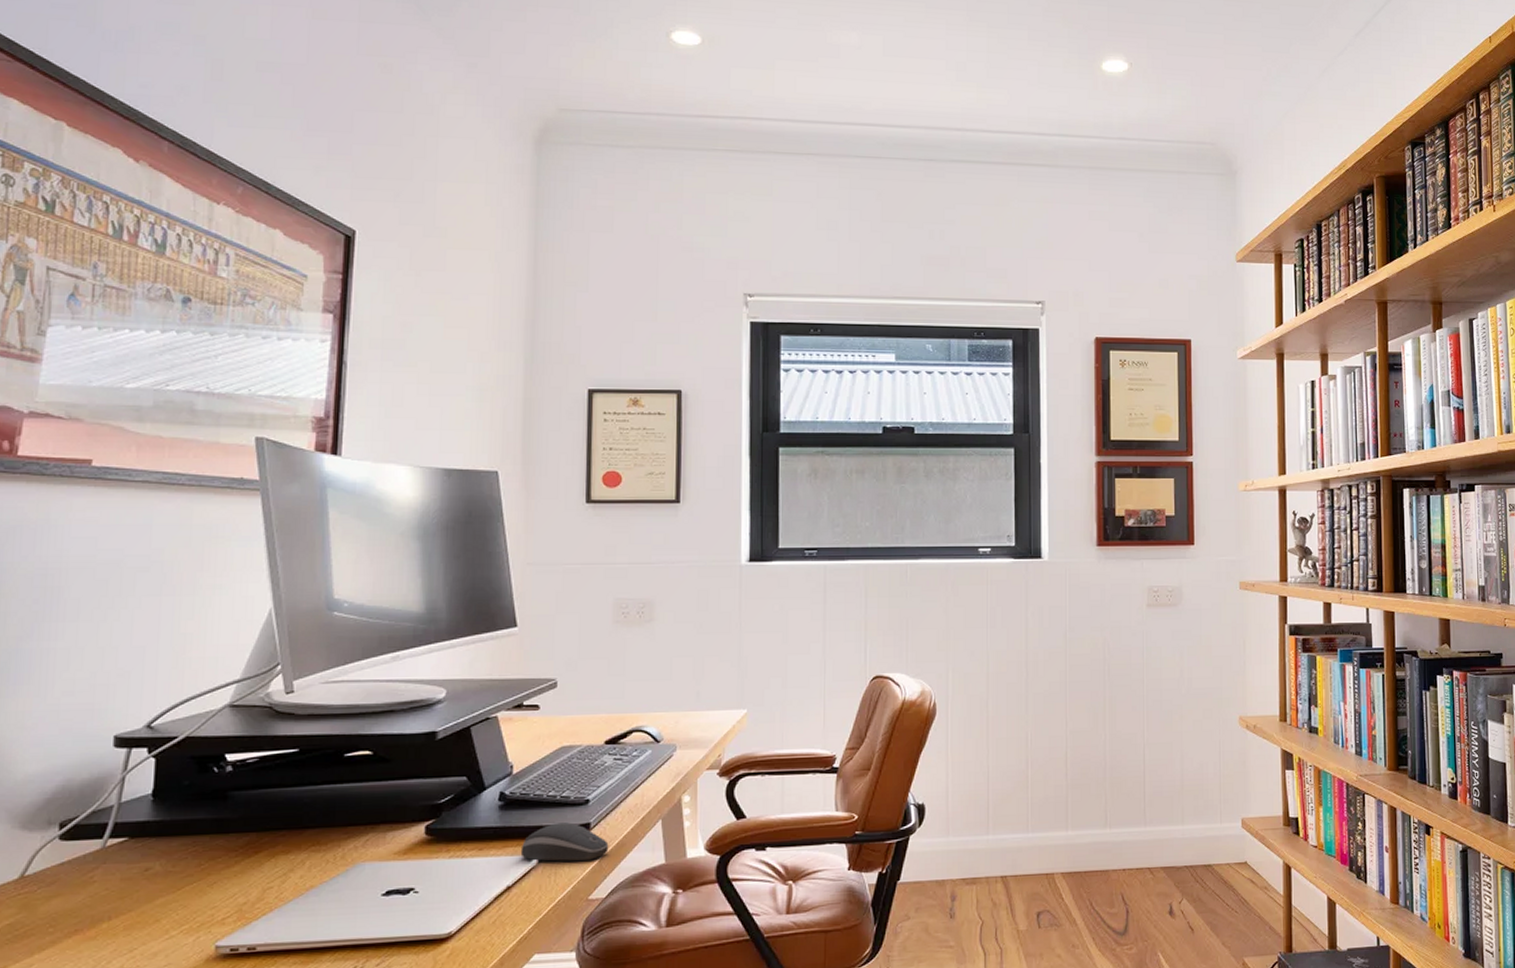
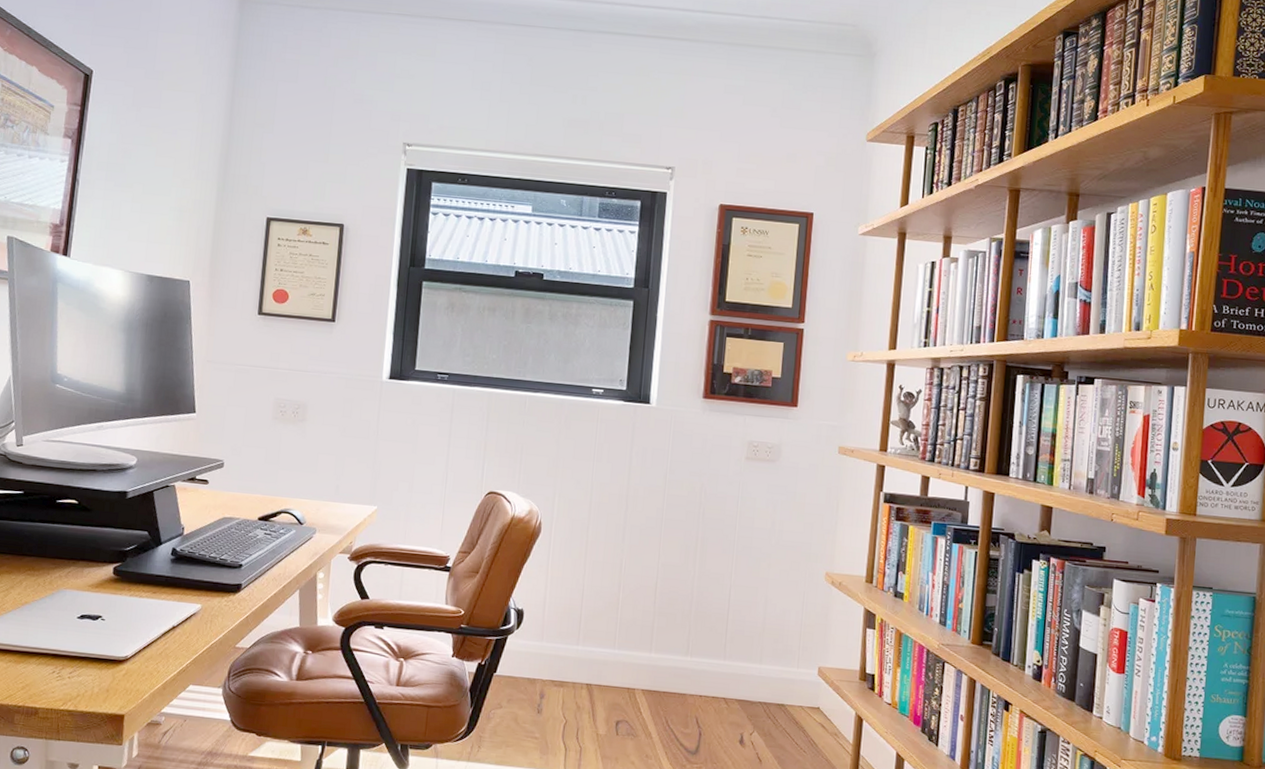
computer mouse: present [520,822,609,862] -> none [185,580,255,615]

